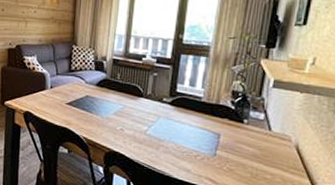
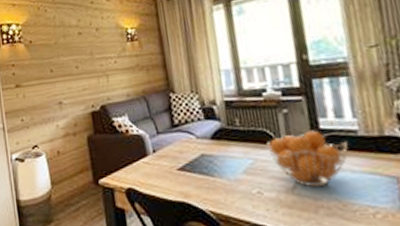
fruit basket: none [136,91,192,133] -> present [266,130,348,188]

